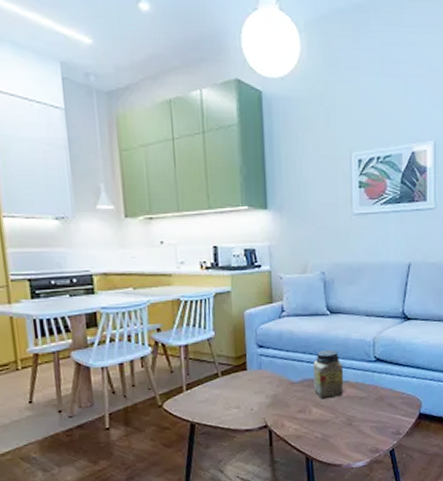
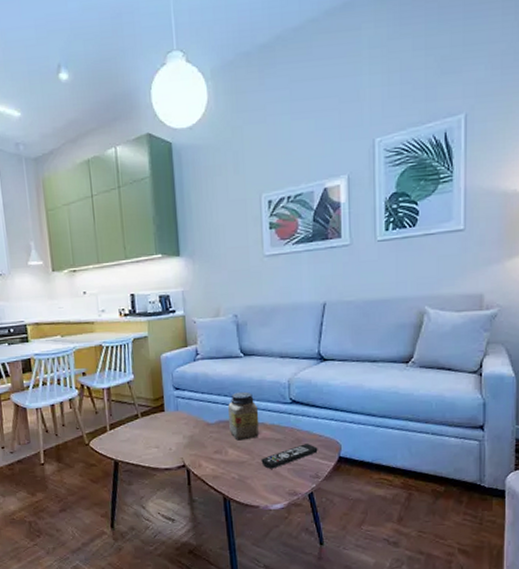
remote control: none [345,401,400,427] -> present [261,444,318,469]

